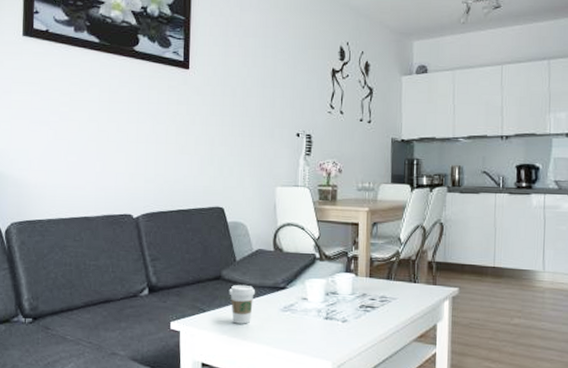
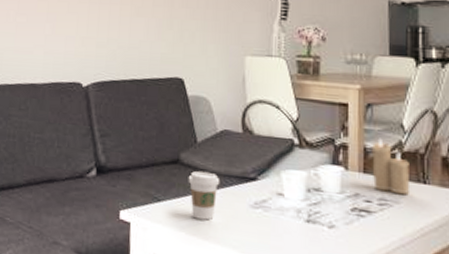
candle: none [376,249,405,293] -> present [372,138,411,195]

